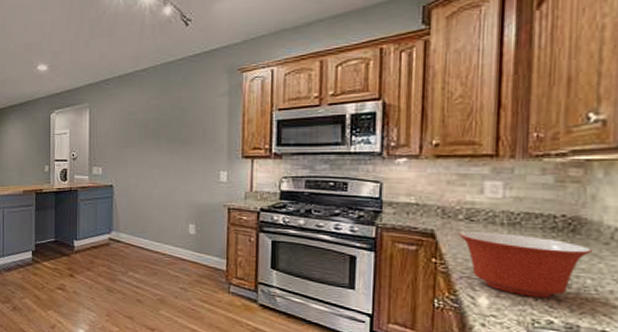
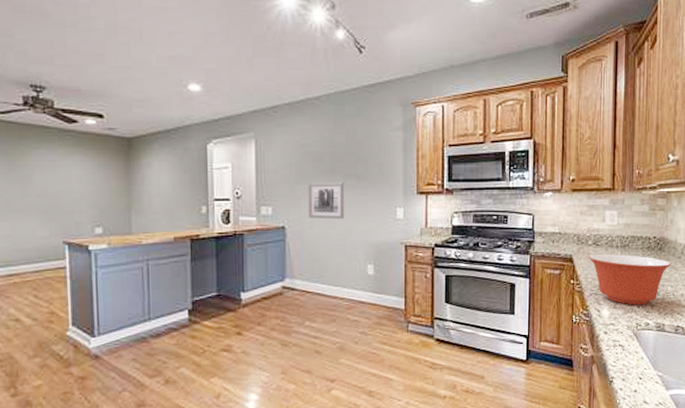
wall art: none [134,146,168,181] -> present [308,182,345,220]

